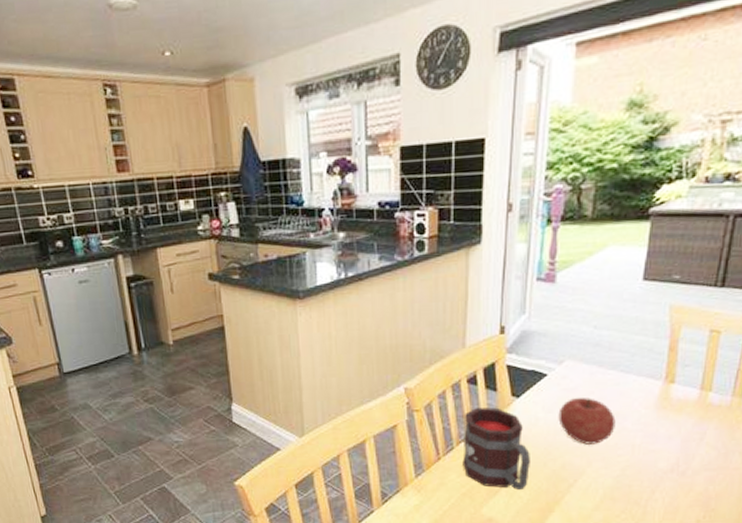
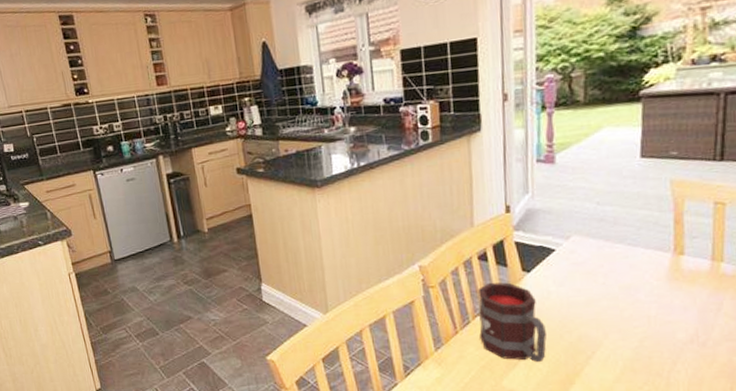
fruit: present [558,398,616,445] -> none [570,271,629,317]

